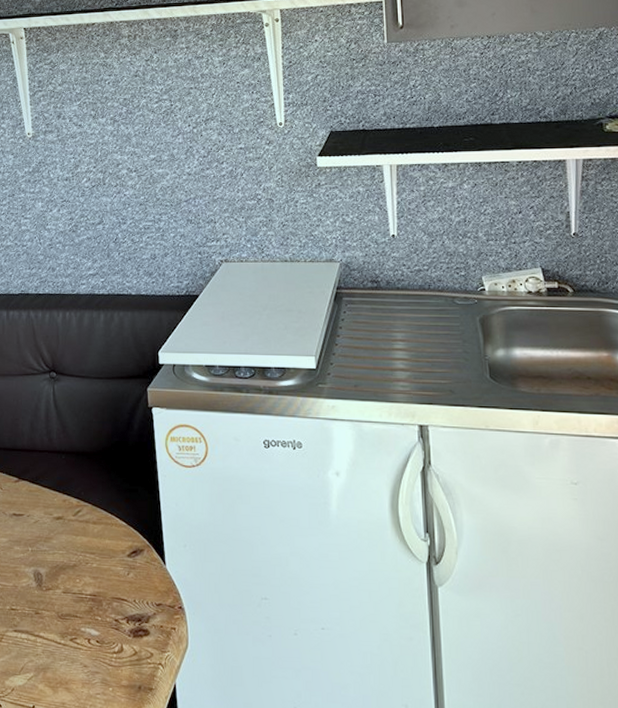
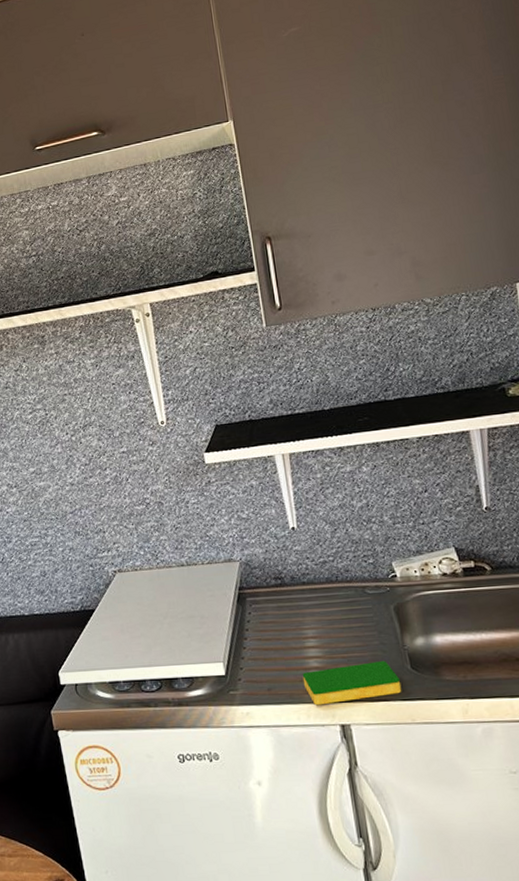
dish sponge: none [388,368,479,405] -> present [302,661,402,706]

